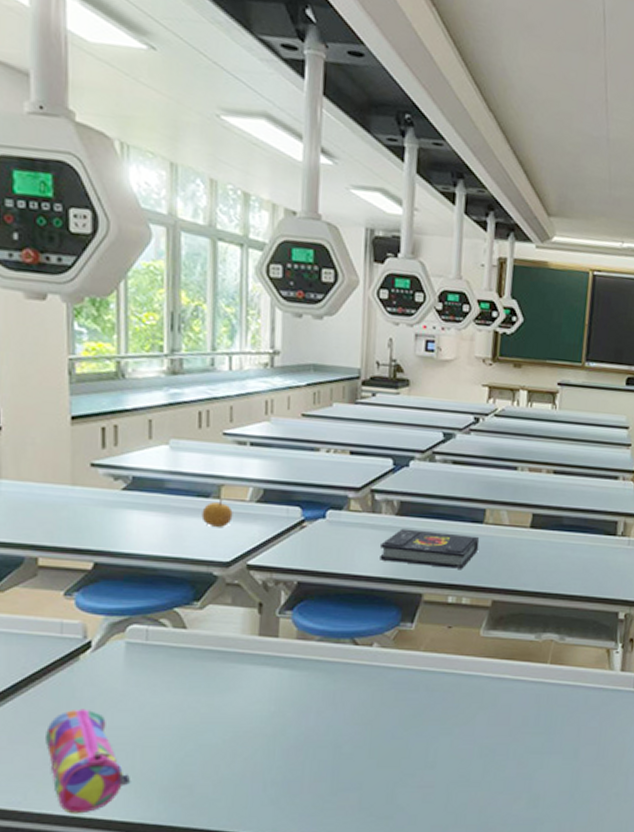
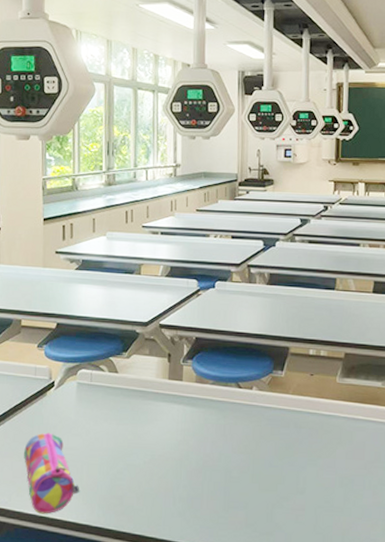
fruit: present [201,498,233,527] -> none [128,274,149,296]
book: present [380,528,480,569] -> none [256,295,333,327]

